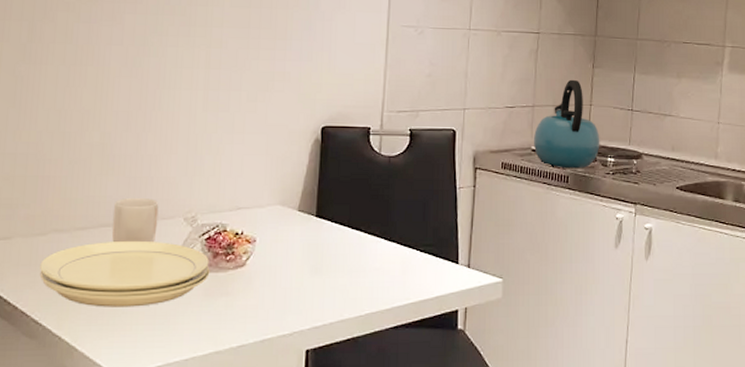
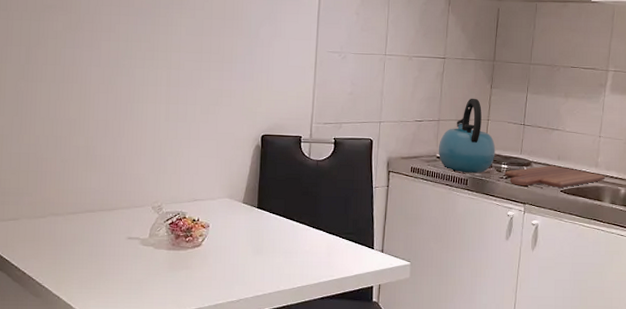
plate: present [39,240,210,307] -> none [41,223,173,276]
cup: present [111,198,159,243] -> none [96,190,132,226]
cutting board: none [611,157,726,185] -> present [504,165,605,189]

